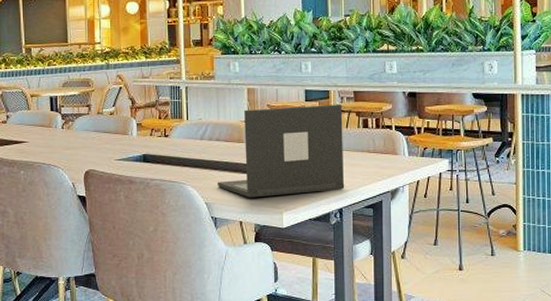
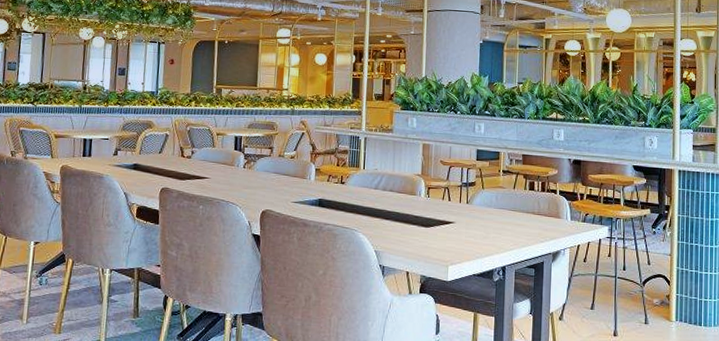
laptop: present [217,104,345,198] -> none [387,164,511,250]

